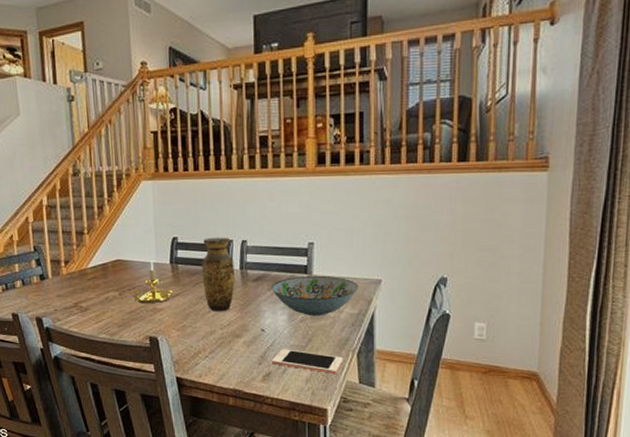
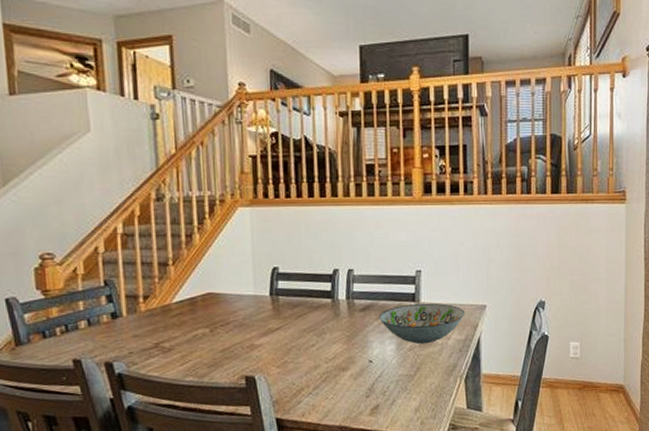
candle holder: present [129,259,173,304] -> none [222,291,273,341]
vase: present [202,237,235,312] -> none [305,266,341,345]
cell phone: present [272,349,343,374] -> none [380,379,452,401]

